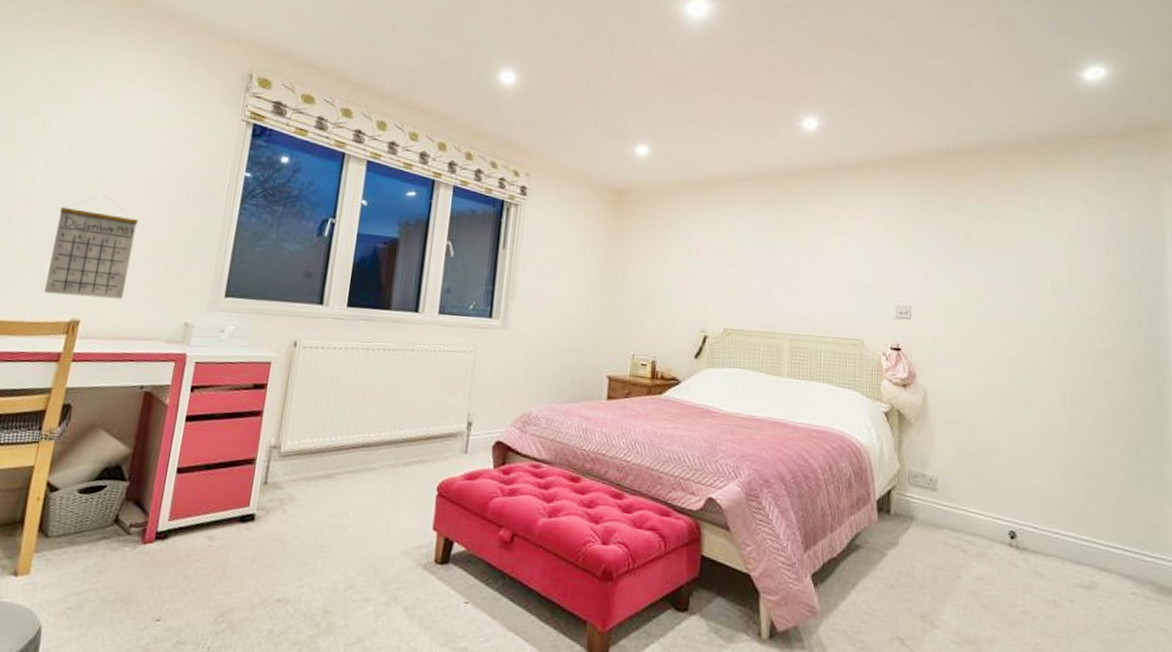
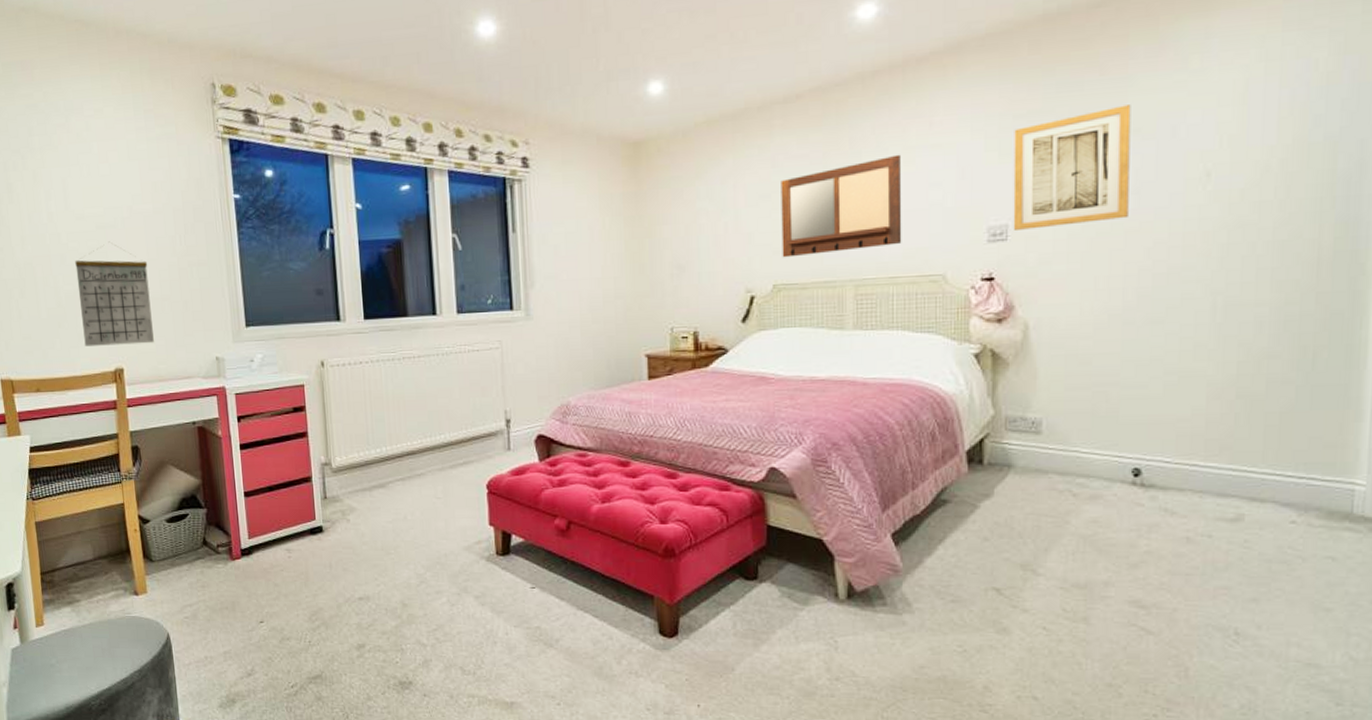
writing board: none [733,236,831,310] -> present [781,154,902,258]
wall art: none [915,227,1000,315] -> present [1013,105,1131,230]

